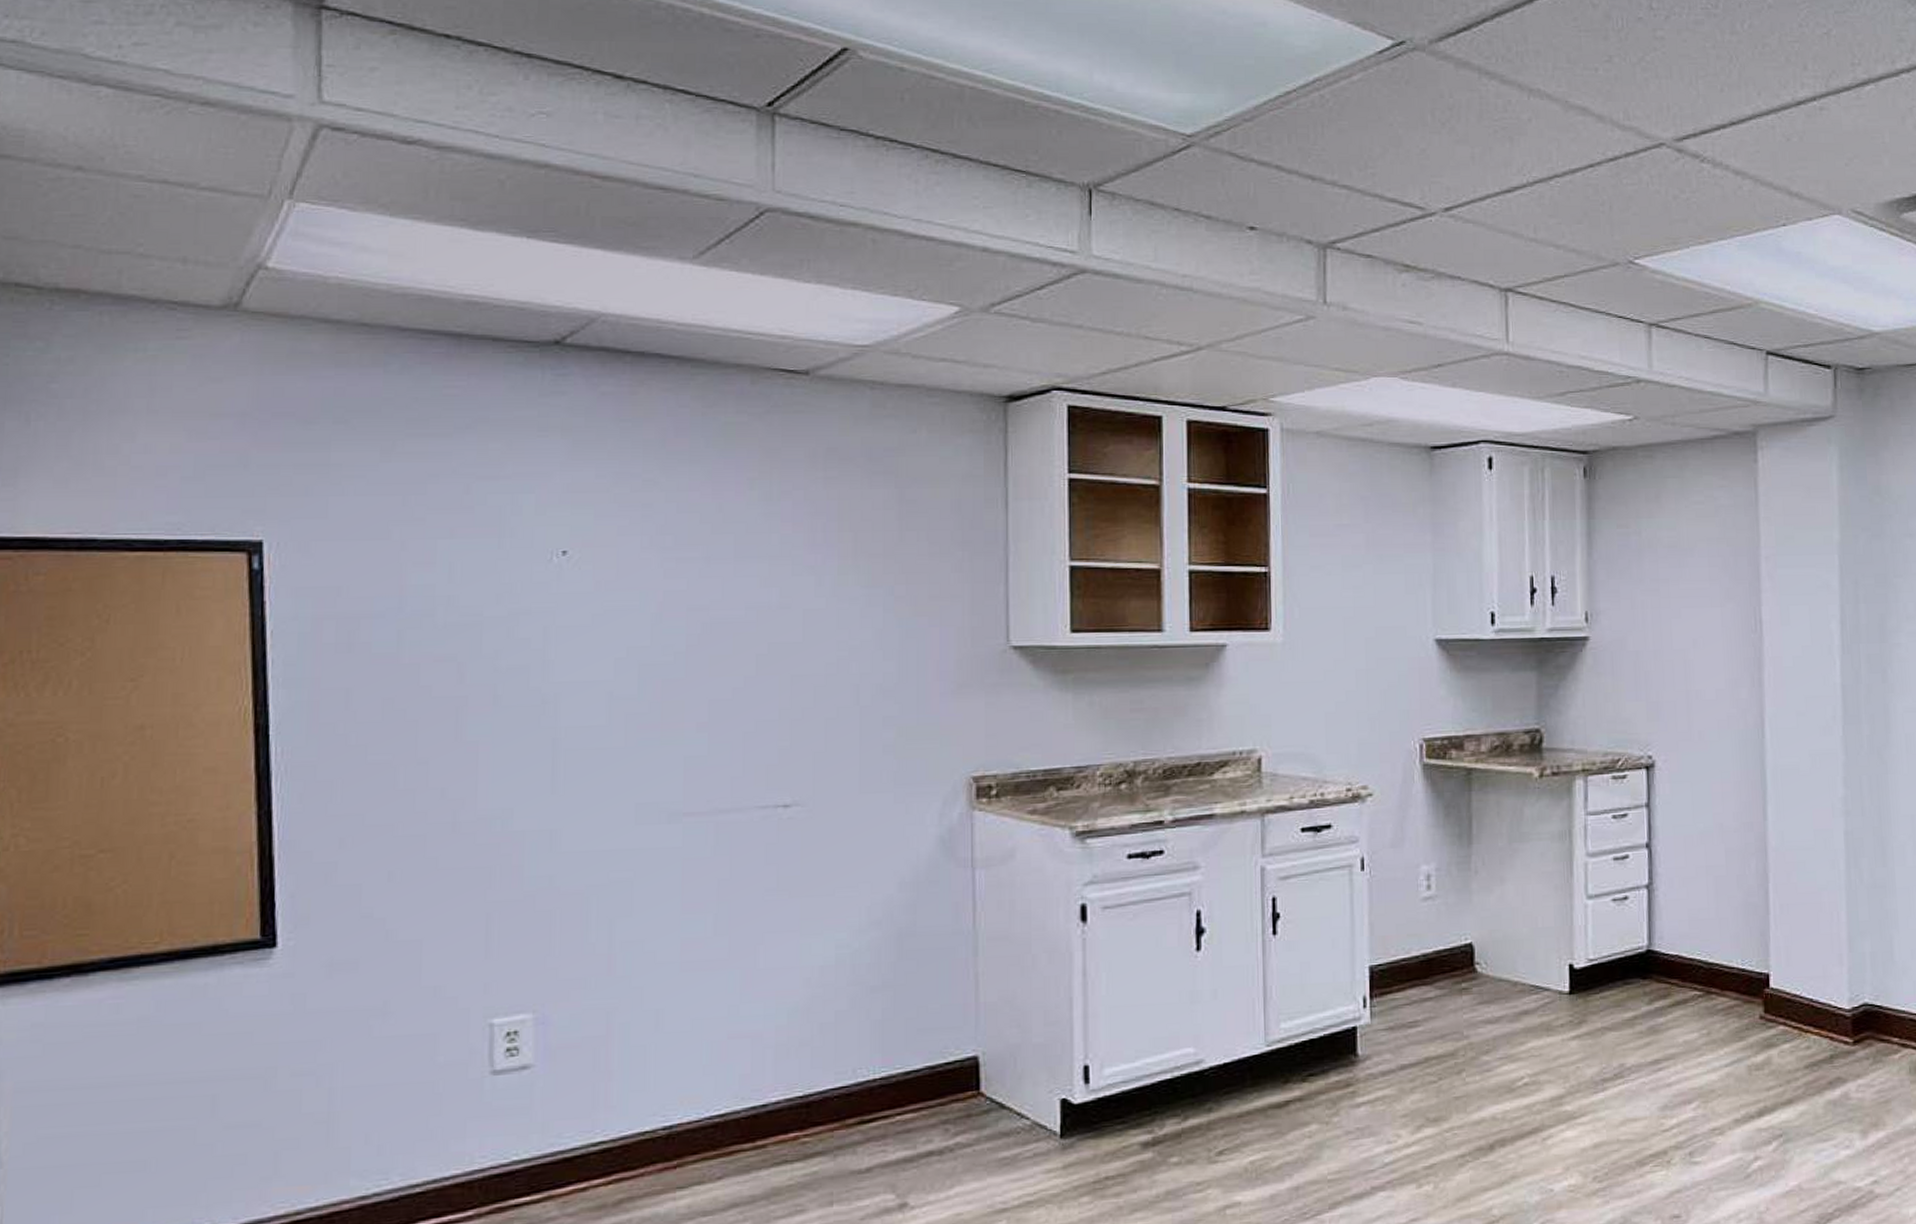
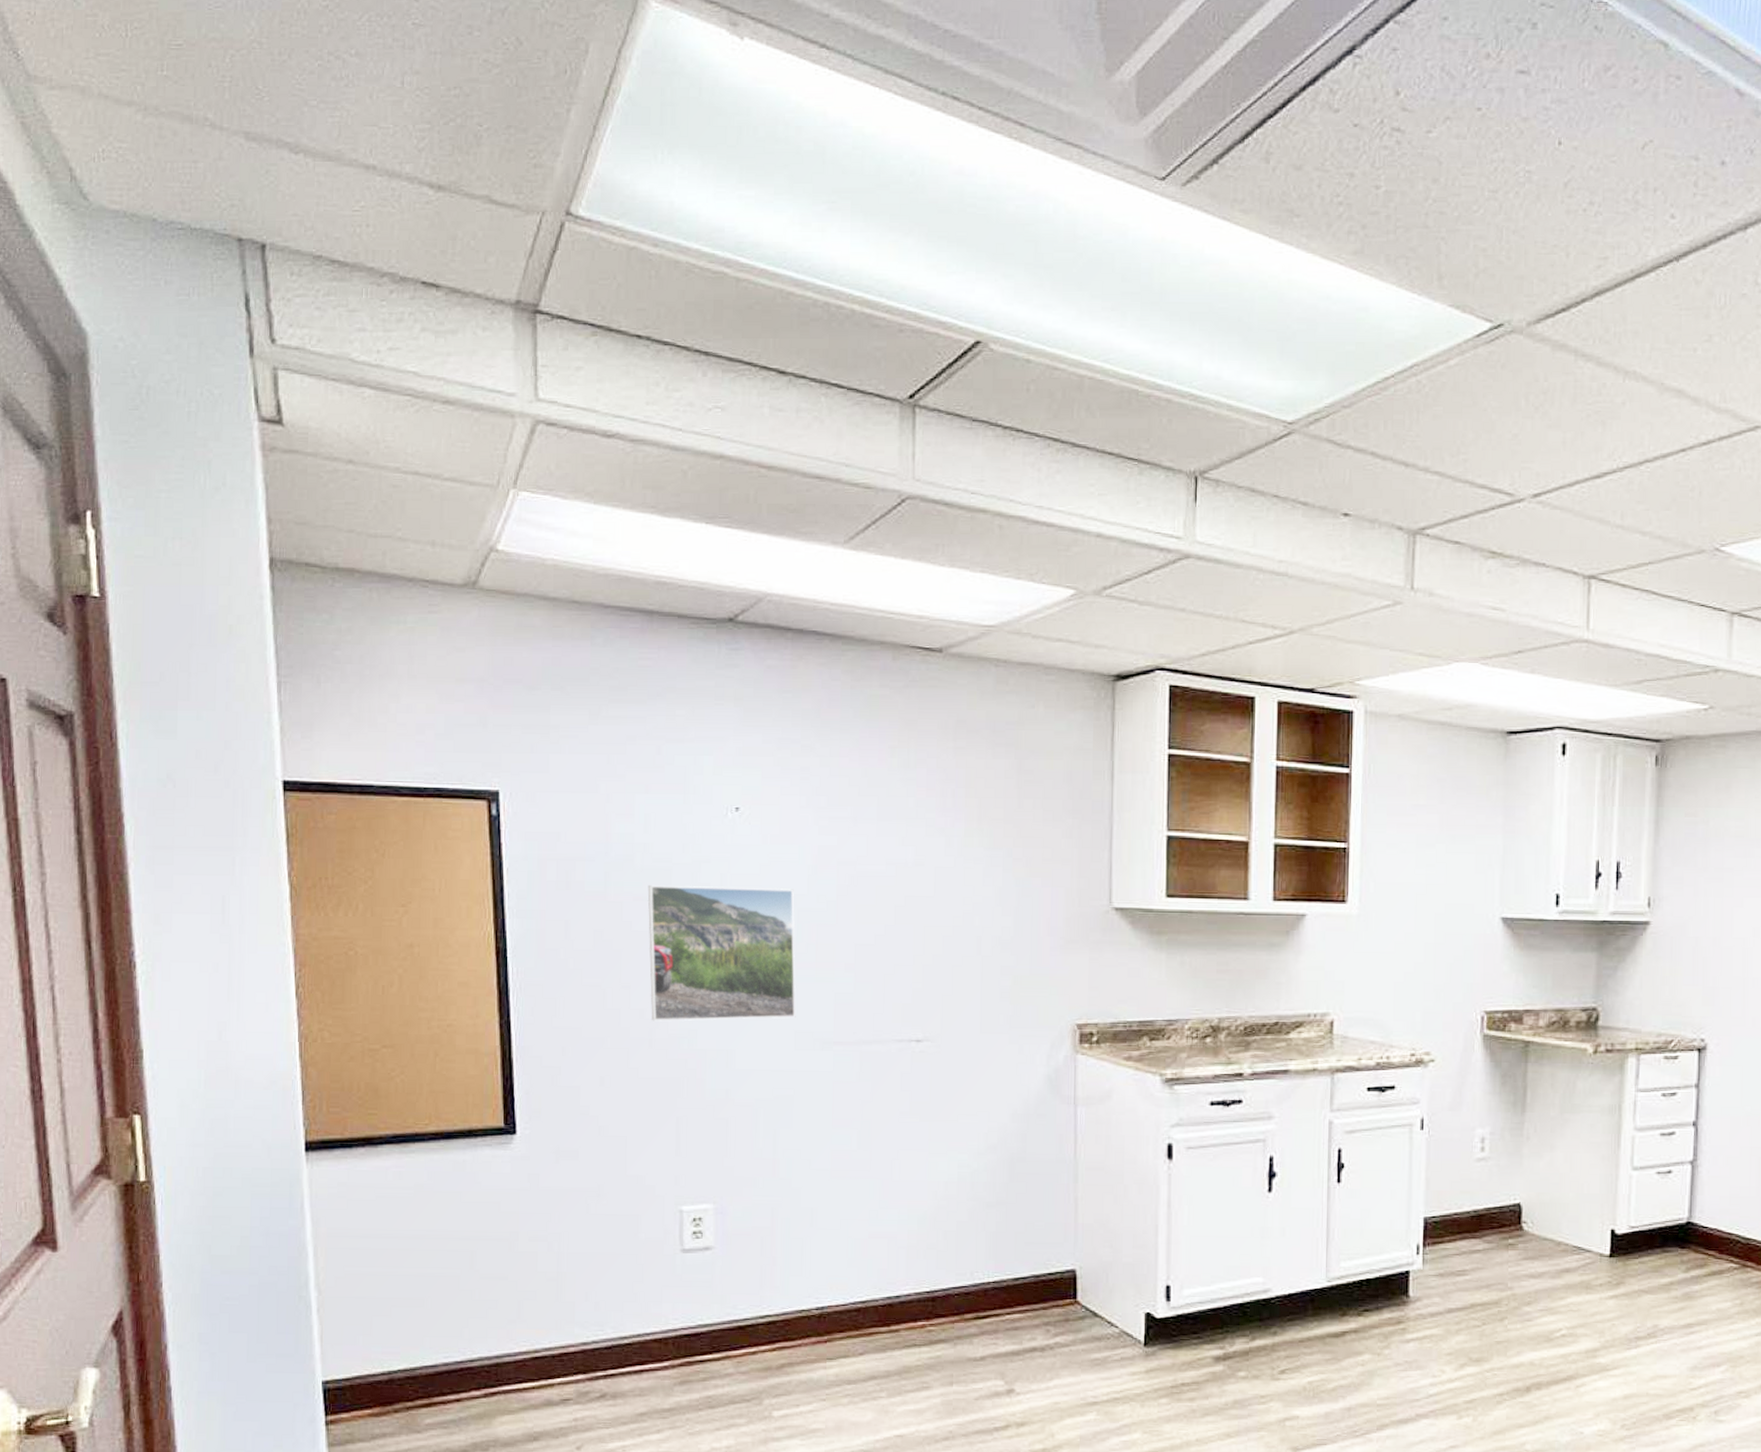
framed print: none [451,640,637,801] -> present [647,885,796,1021]

